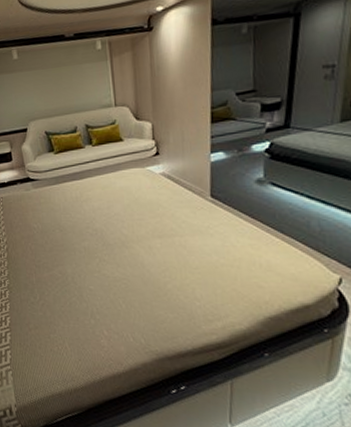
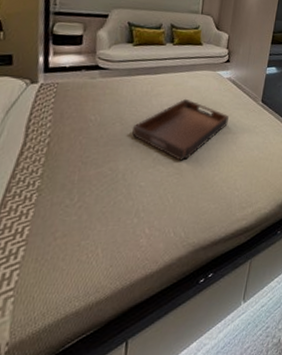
serving tray: none [70,201,171,266] -> present [132,98,229,161]

